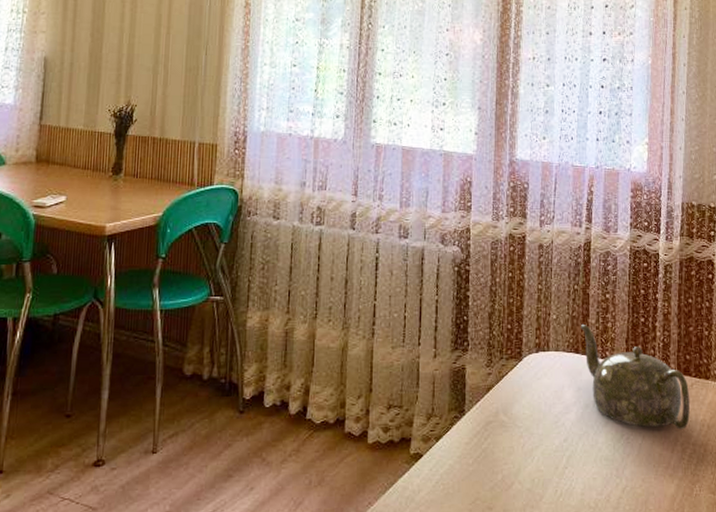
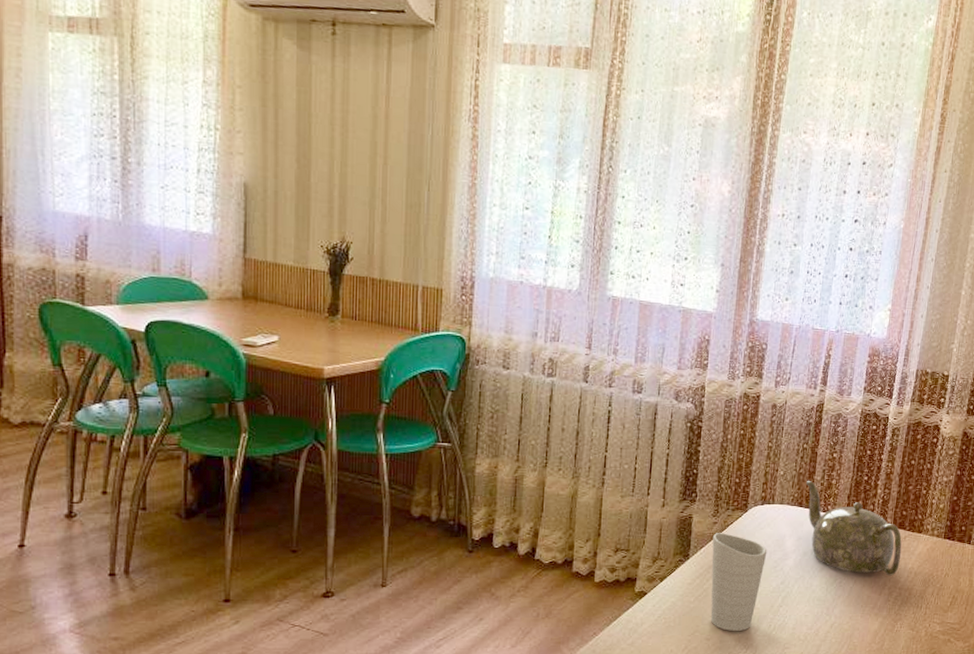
cup: none [488,385,546,498] -> present [710,533,767,631]

